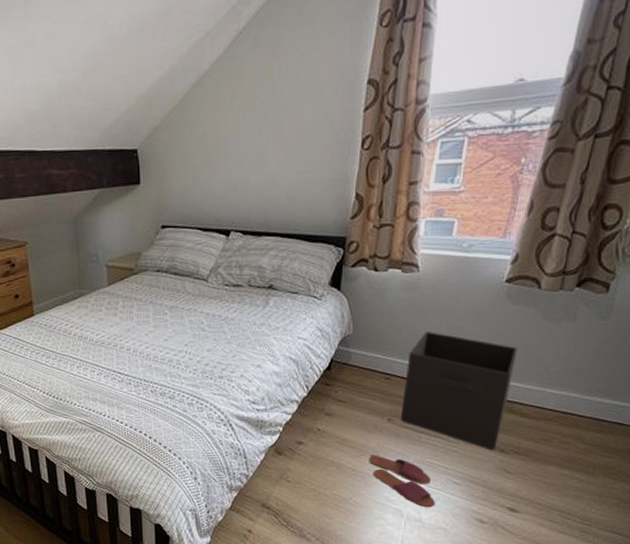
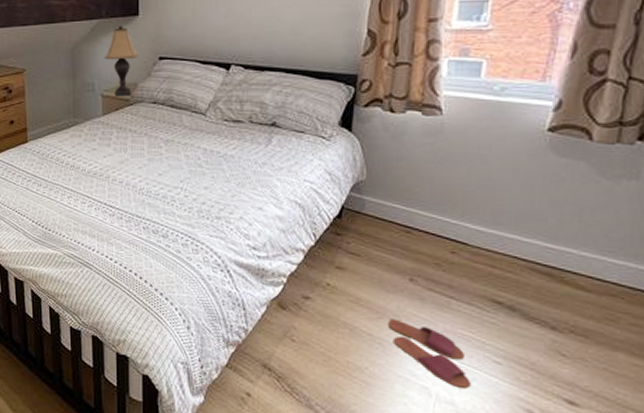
lamp: none [107,195,143,266] -> present [105,26,140,97]
storage box: present [400,332,518,449] -> none [424,182,567,326]

